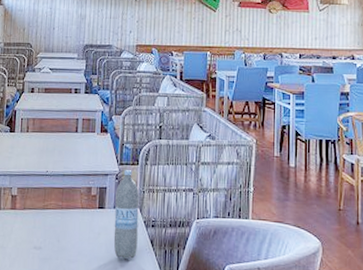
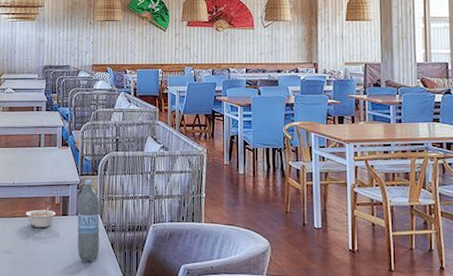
legume: none [58,198,92,221] -> present [25,206,56,228]

